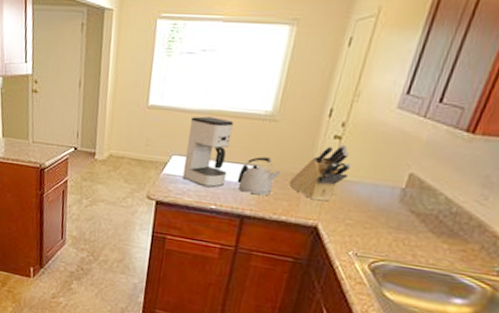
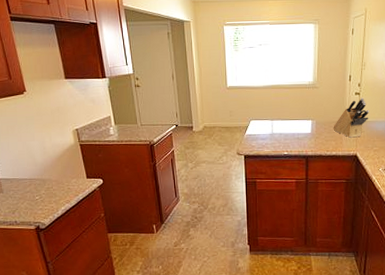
coffee maker: present [182,116,233,188] -> none [259,90,291,140]
kettle: present [237,157,281,196] -> none [298,113,326,140]

